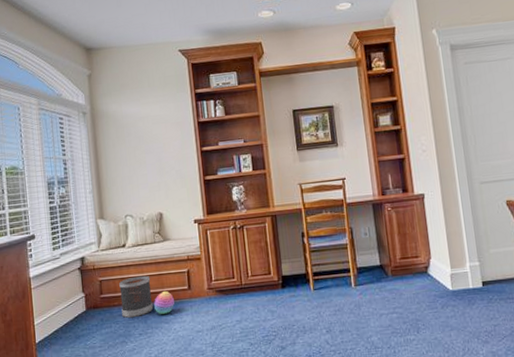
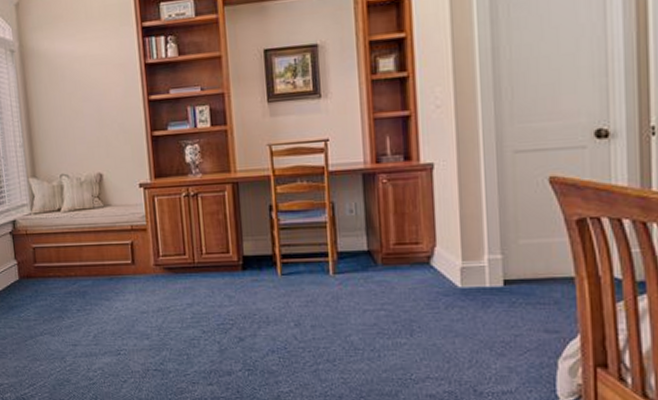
wastebasket: present [119,275,153,319] -> none [54,245,92,292]
stacking toy: present [154,290,175,314] -> none [93,263,116,290]

